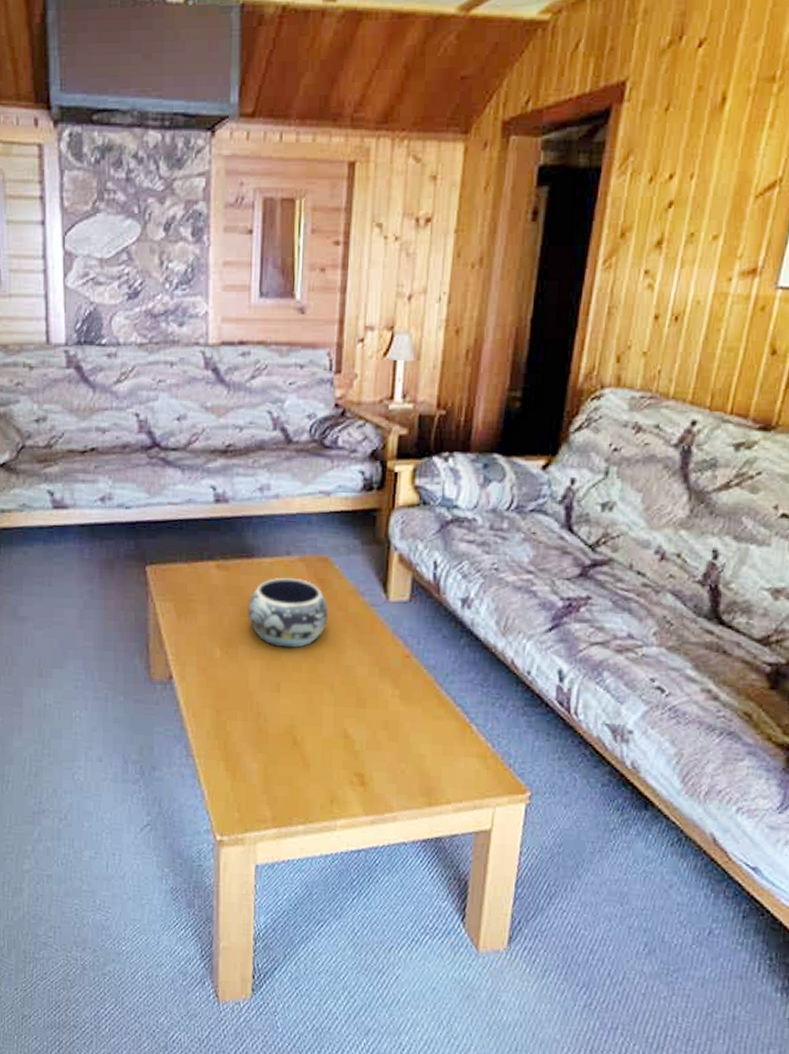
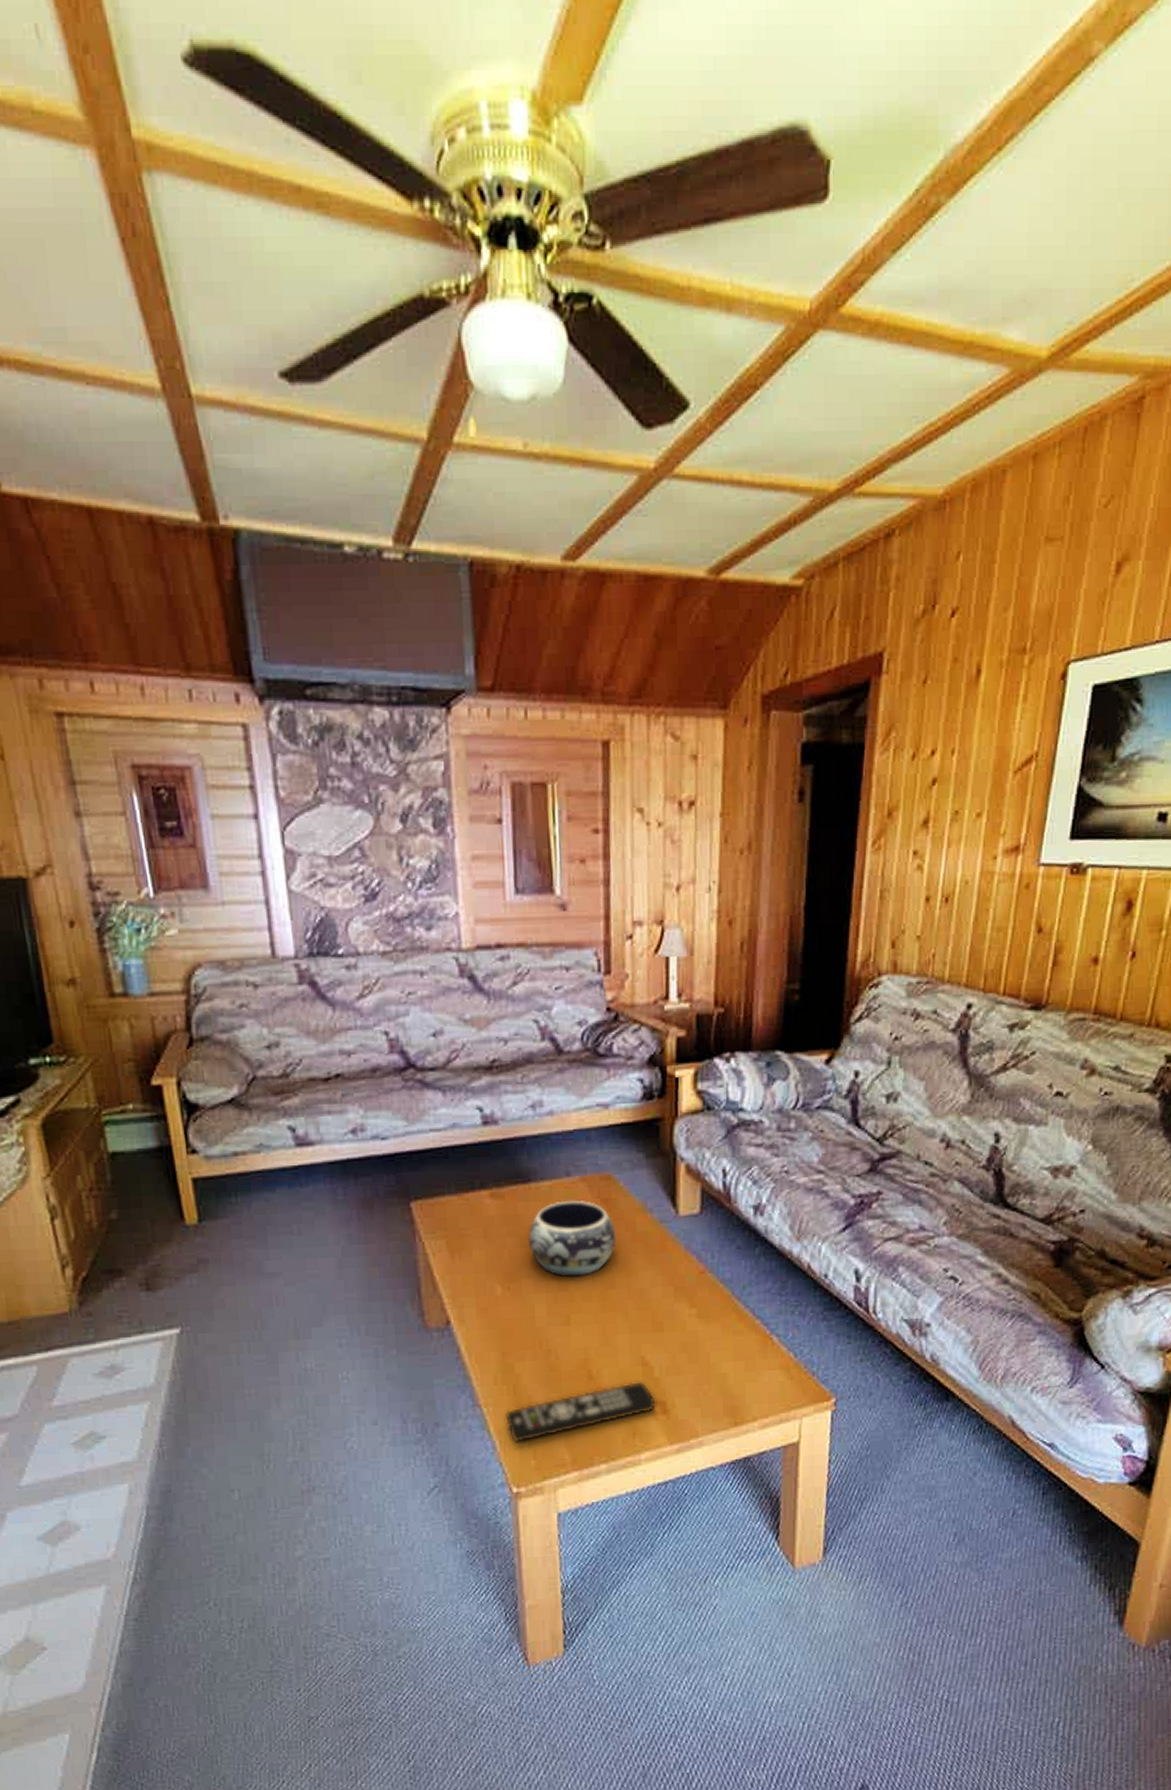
remote control: none [214,751,356,796] -> present [504,1380,657,1444]

